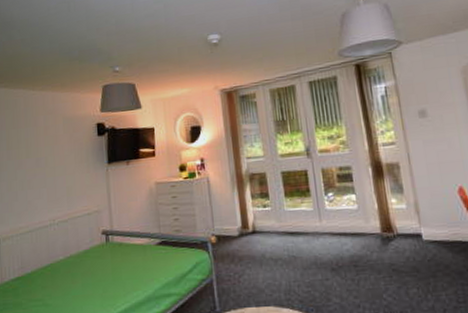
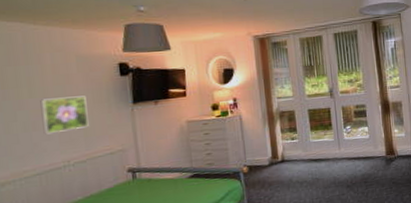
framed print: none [34,155,71,193] -> present [40,95,89,135]

